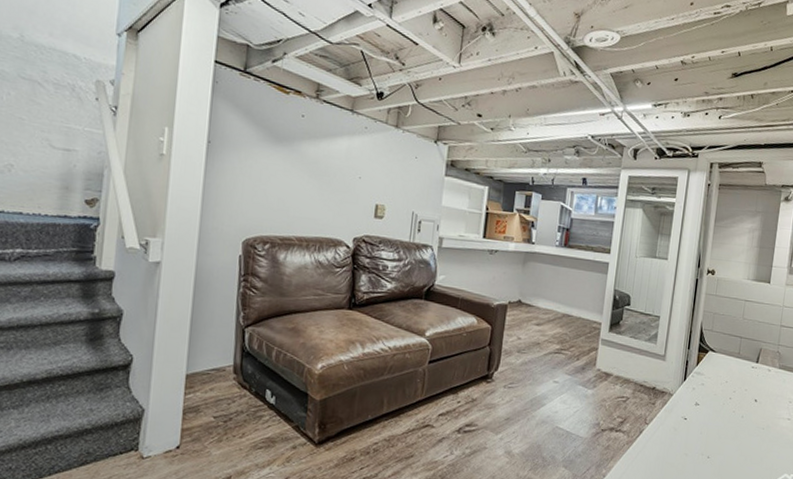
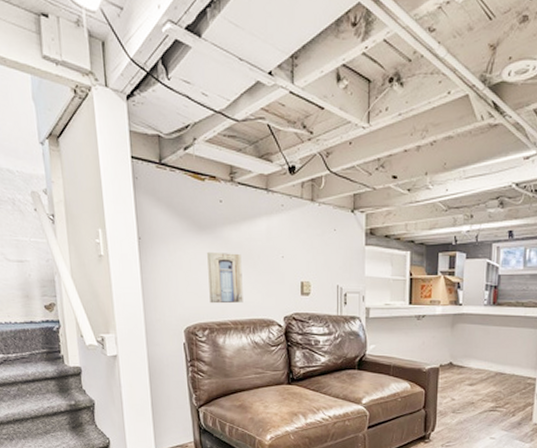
wall art: none [276,163,317,219] -> present [207,251,243,304]

